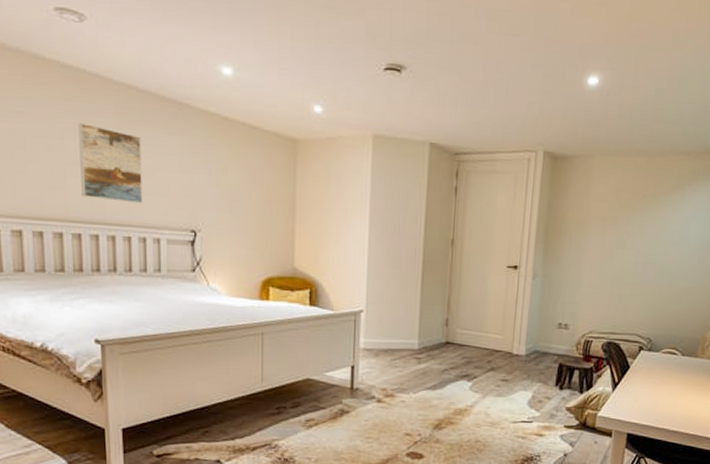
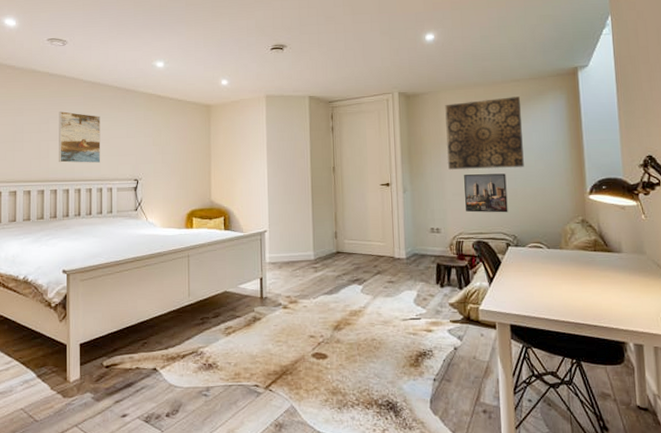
wall art: none [589,173,687,261] -> present [445,96,524,170]
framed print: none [601,264,653,313] -> present [464,173,508,213]

